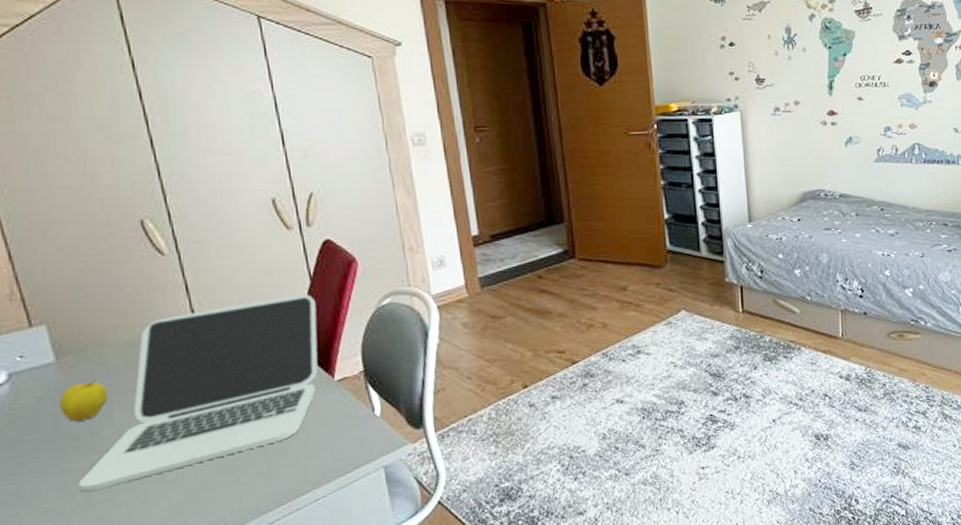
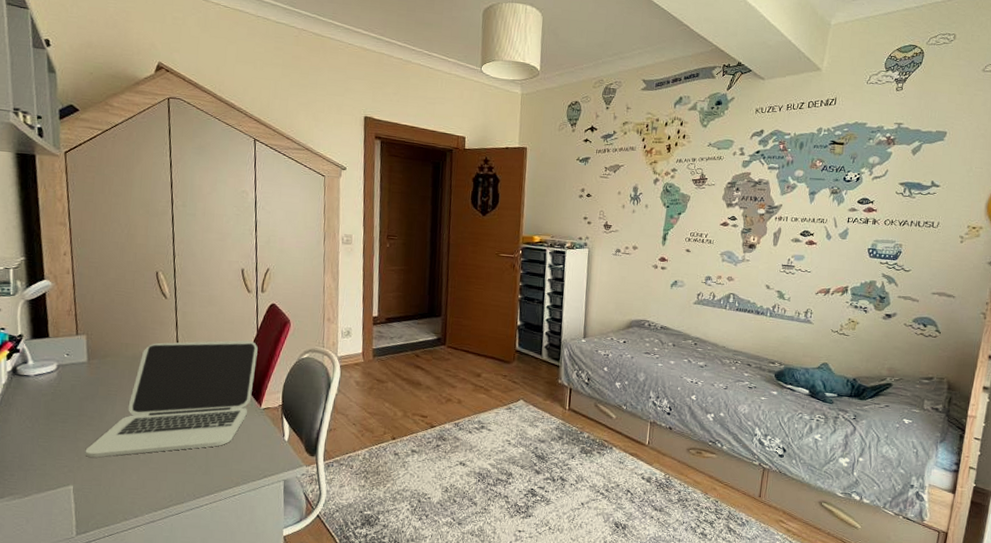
apple: present [59,380,109,422] -> none [84,379,115,407]

